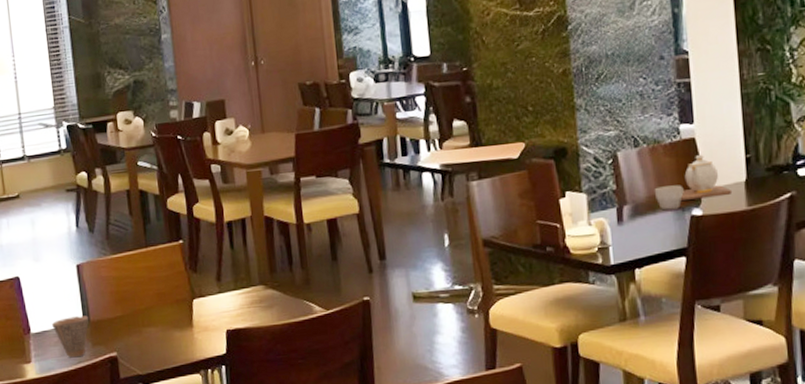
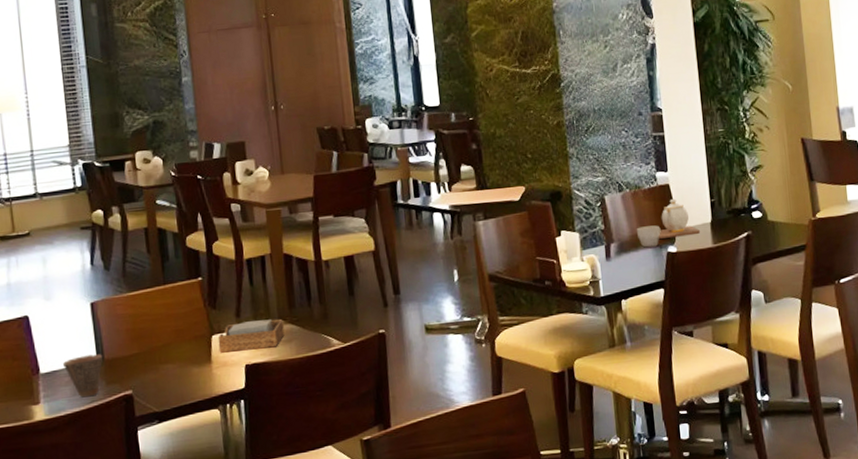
napkin holder: none [199,283,266,317] -> present [218,319,285,353]

